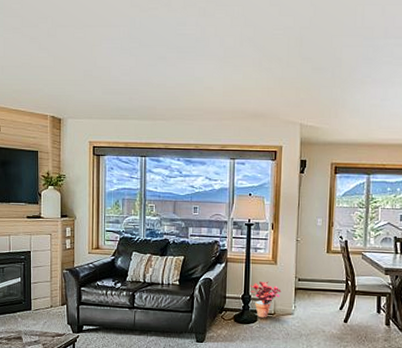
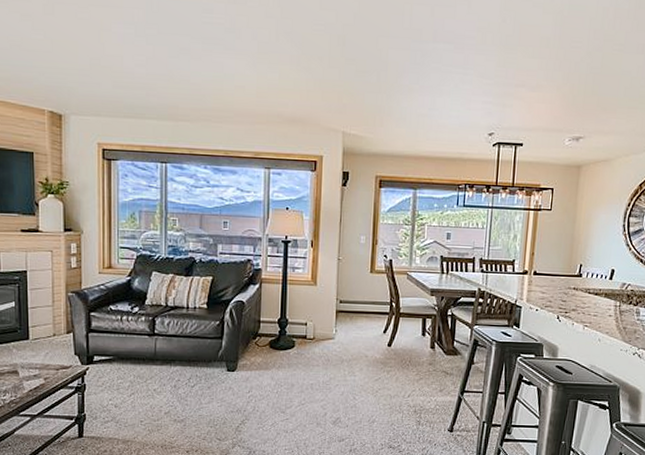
potted plant: present [250,281,282,318] -> none [287,303,322,344]

